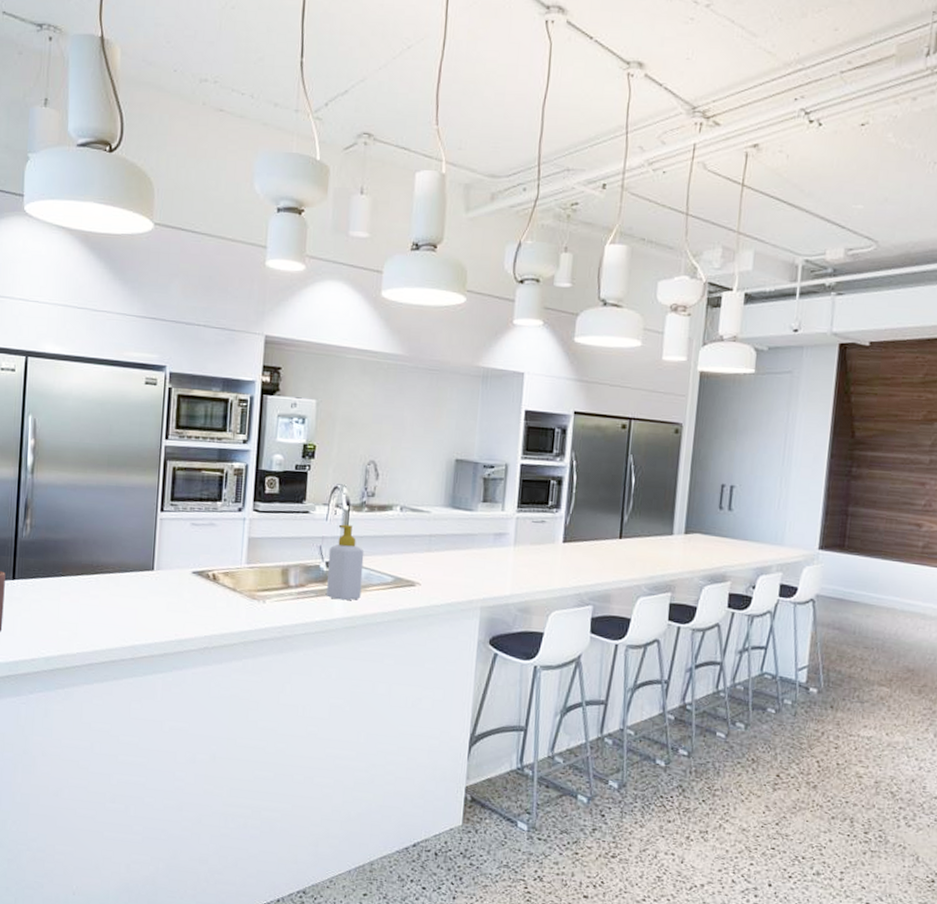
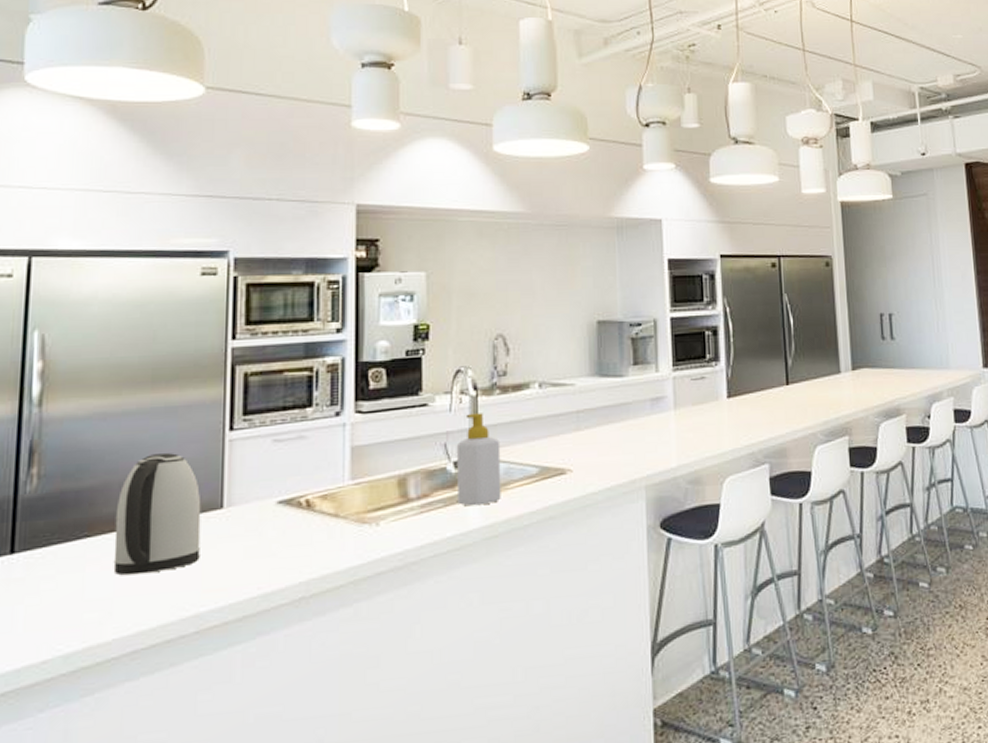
kettle: none [78,521,139,610] -> present [113,453,201,576]

